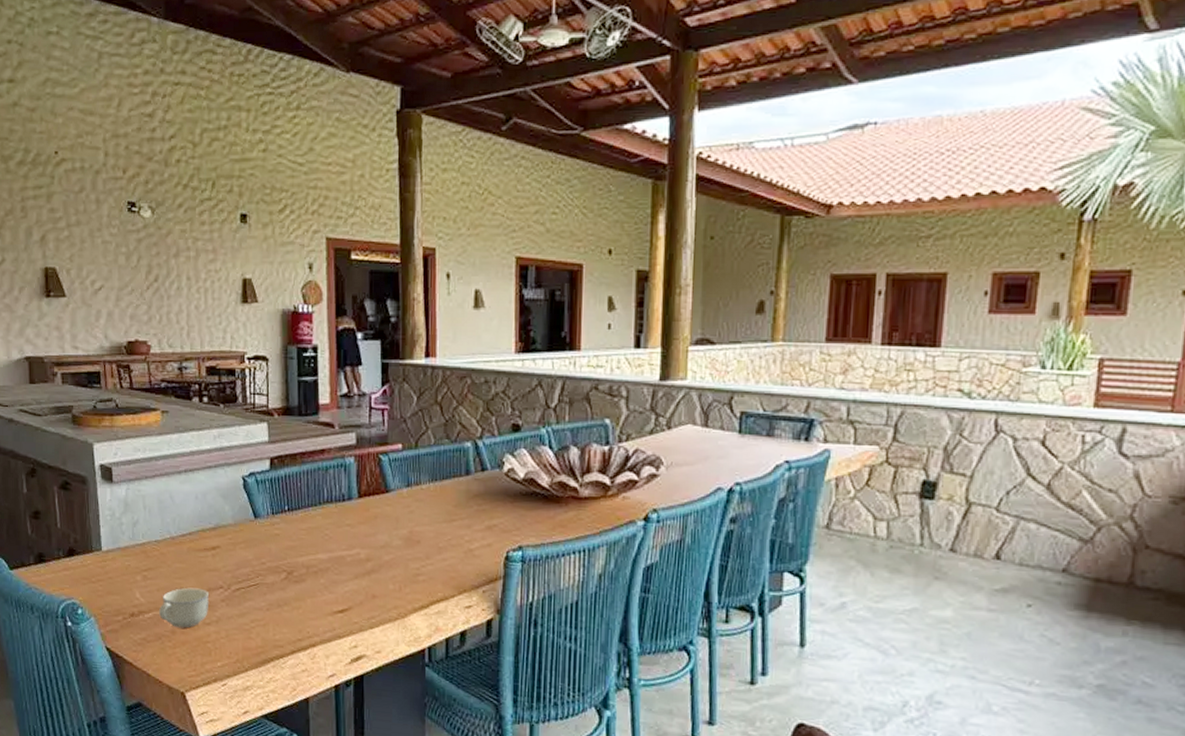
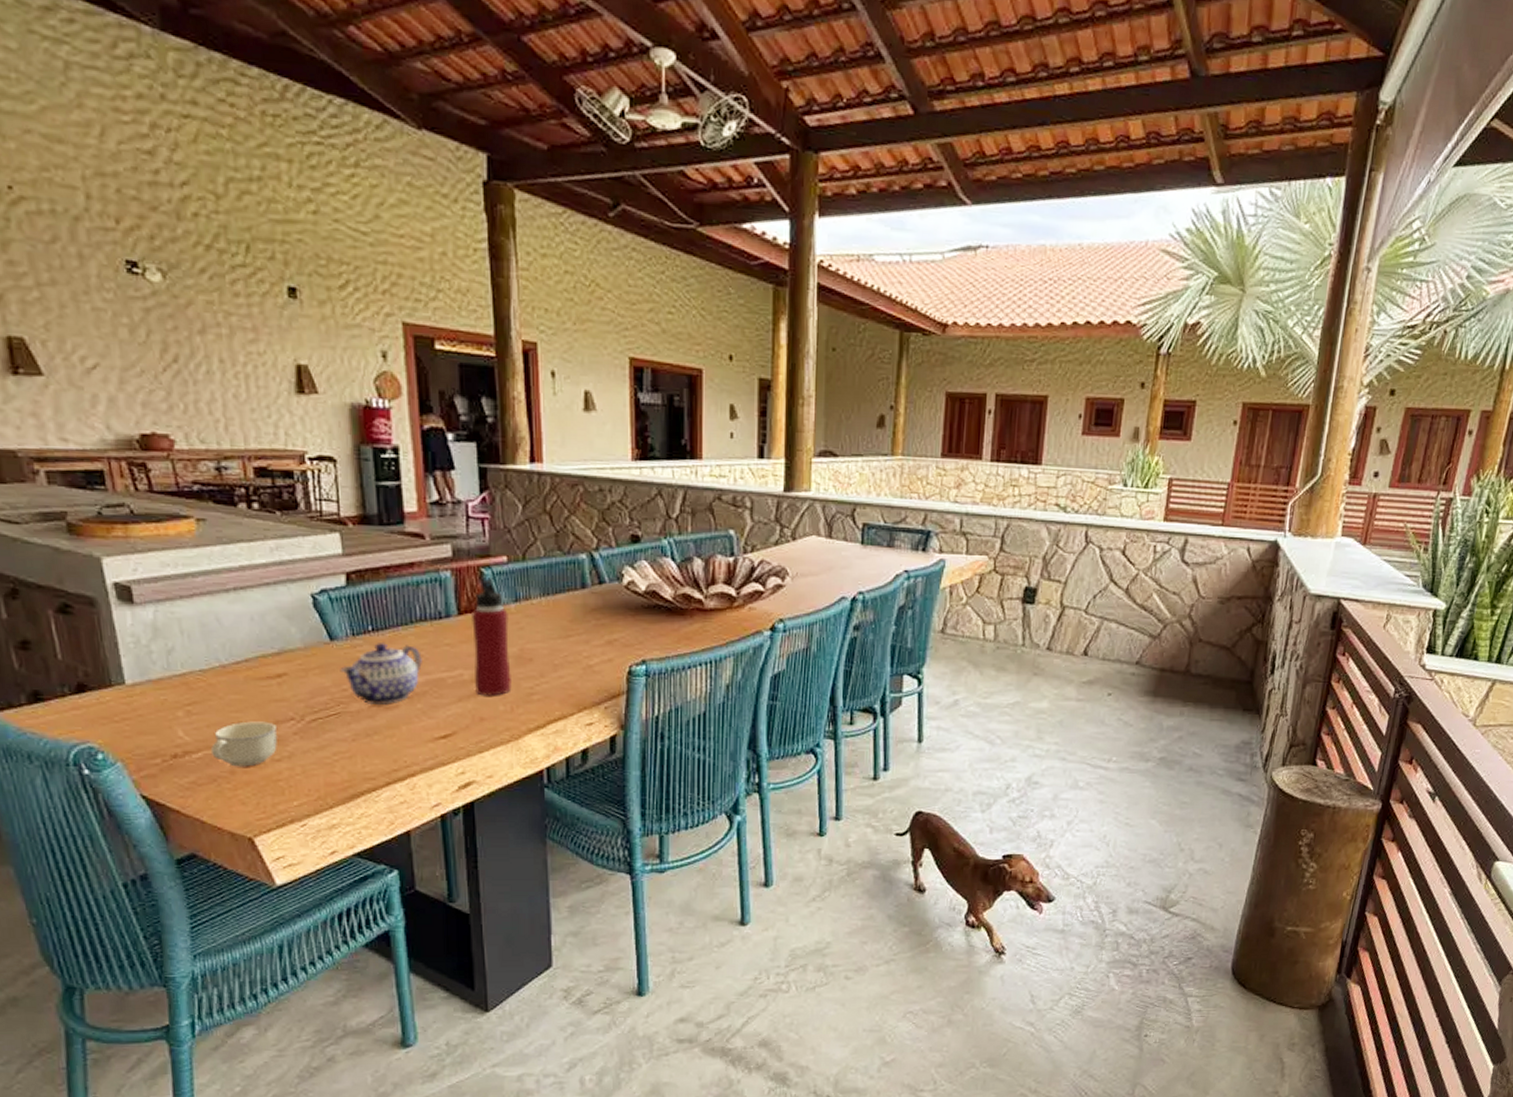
teapot: none [260,520,327,579] -> present [340,641,422,706]
water bottle: none [369,464,401,575] -> present [472,578,512,696]

